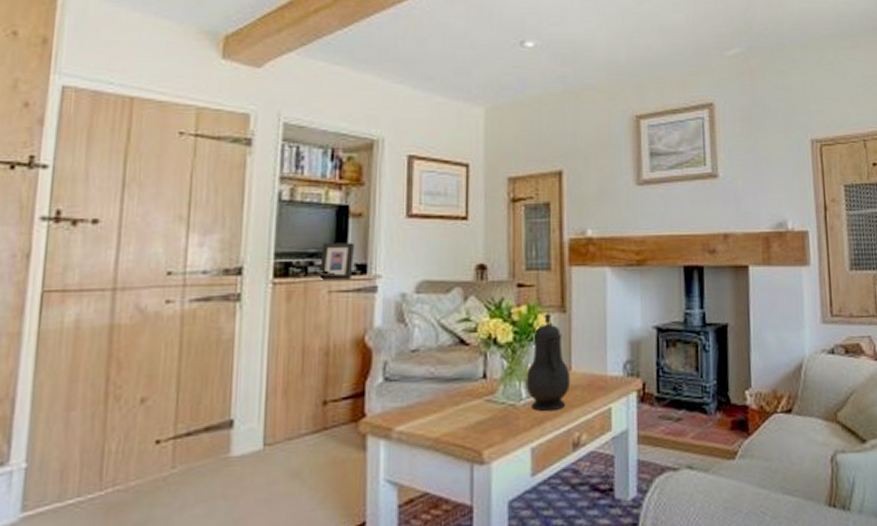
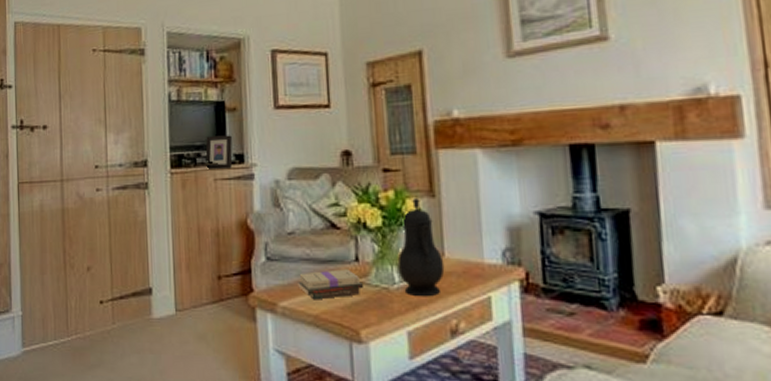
books: none [418,387,489,422] -> present [298,269,363,300]

